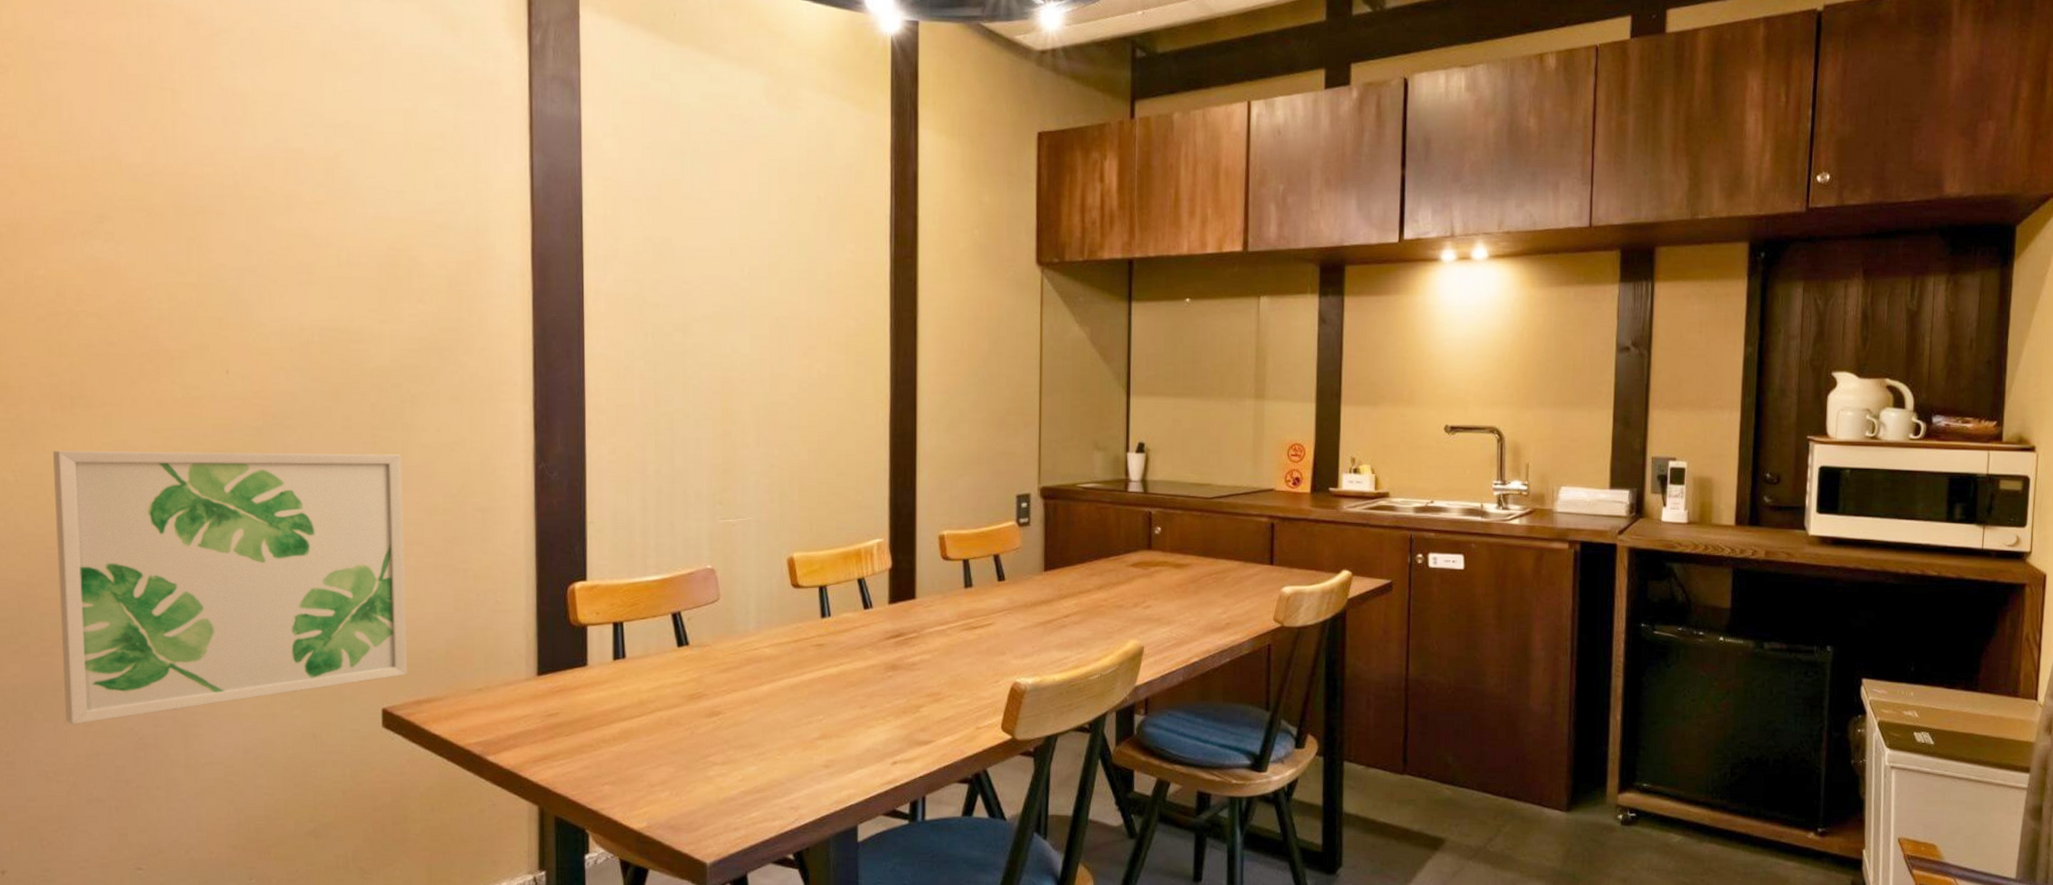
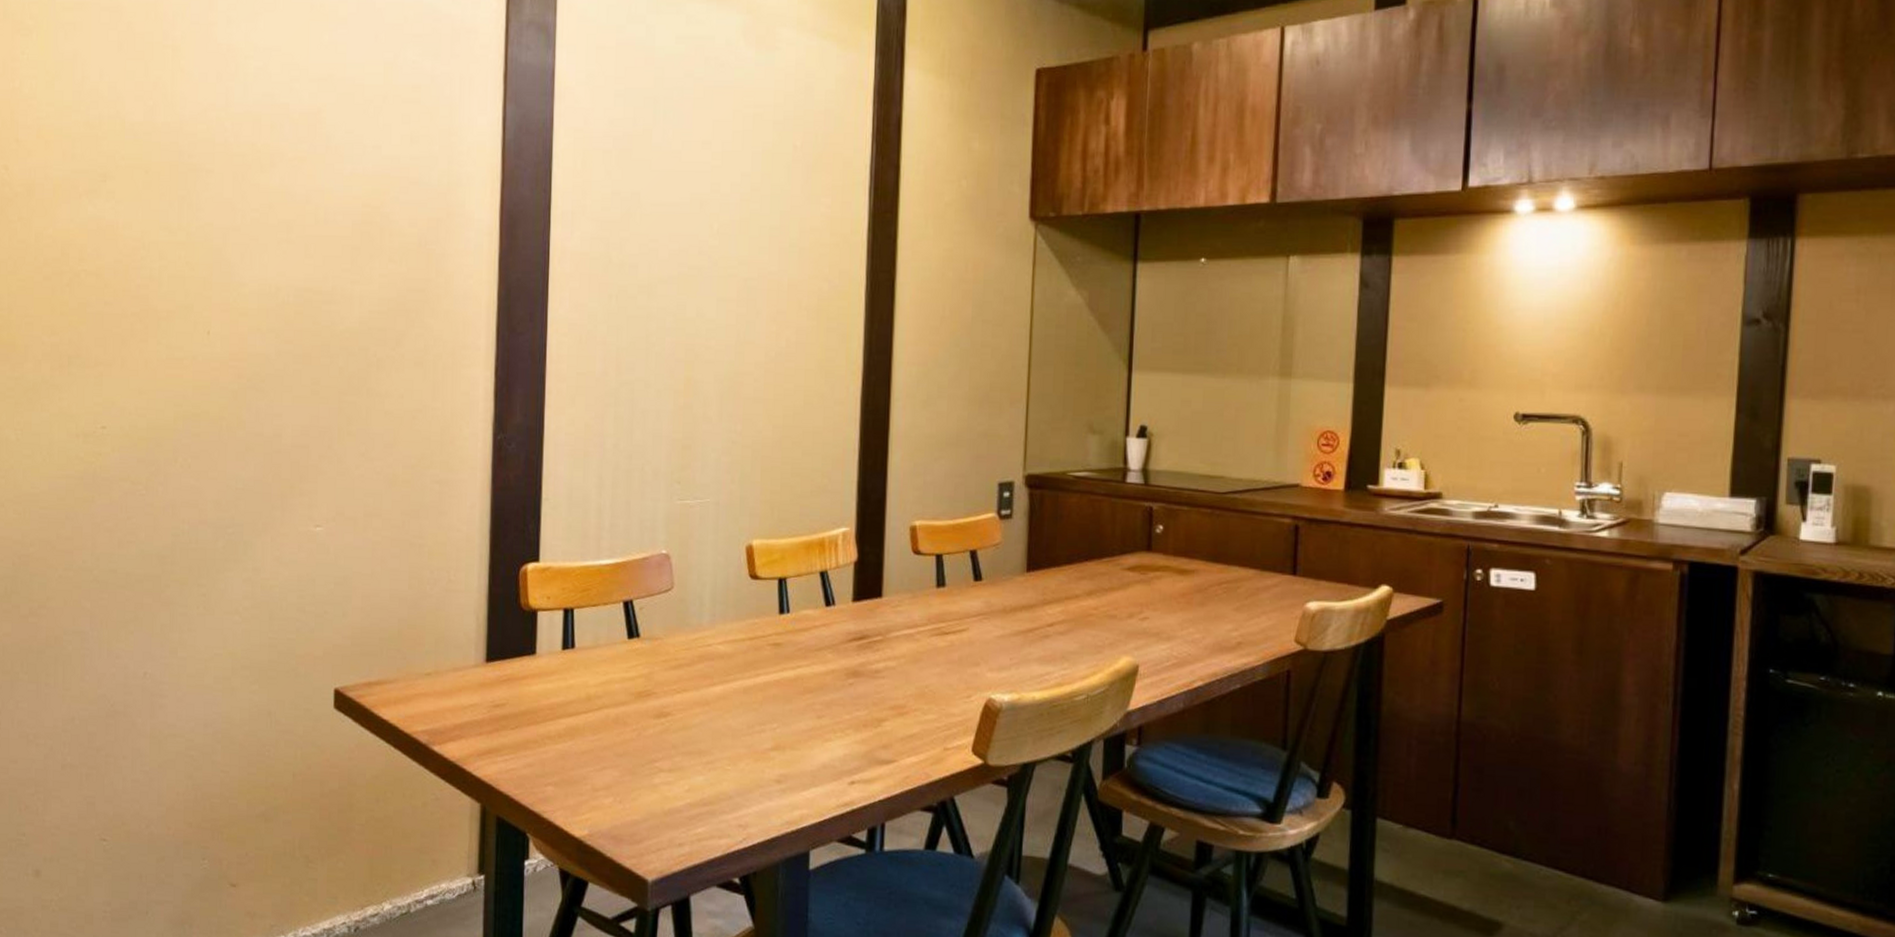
wall art: present [53,450,407,724] -> none [47,410,365,688]

